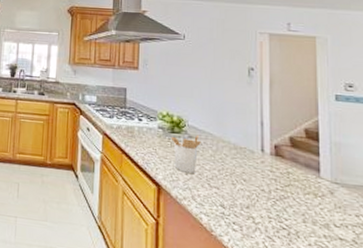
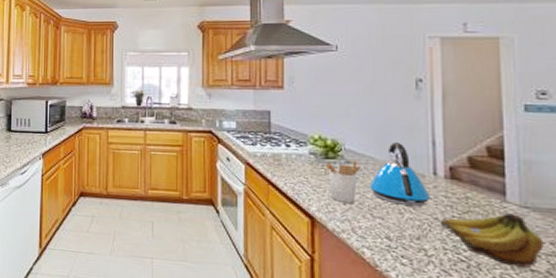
kettle: none [208,121,258,179] -> present [369,142,430,206]
fruit: none [266,188,351,237] -> present [440,213,544,268]

